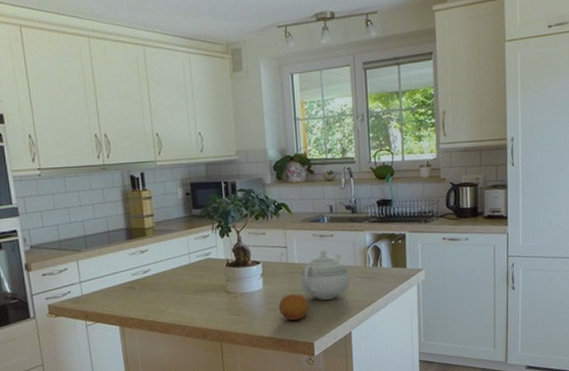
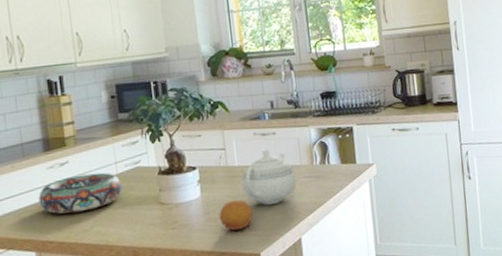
decorative bowl: none [122,261,194,296] -> present [38,172,122,214]

